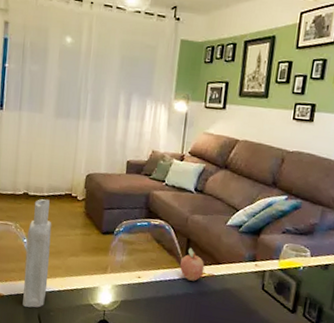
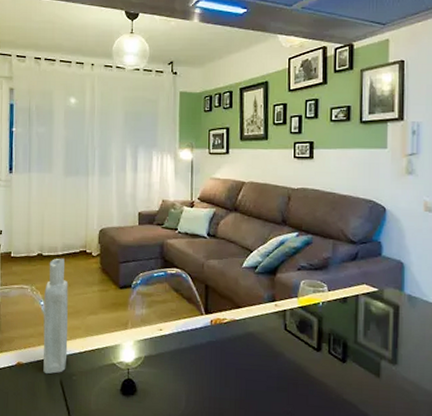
fruit: present [180,247,205,281] -> none [201,293,225,328]

